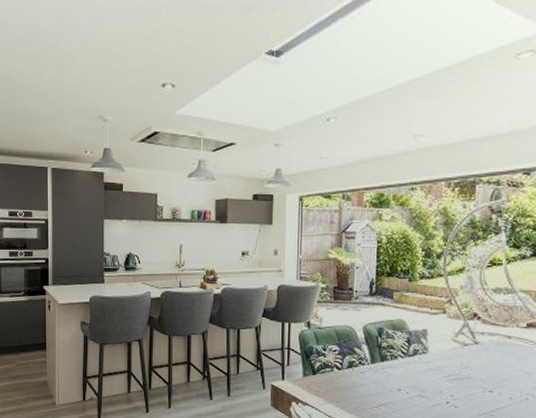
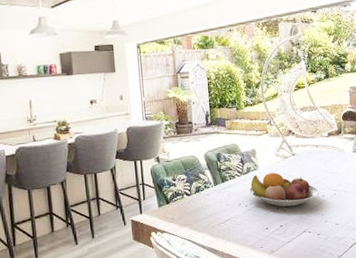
fruit bowl: none [413,359,505,405] -> present [248,172,319,207]

